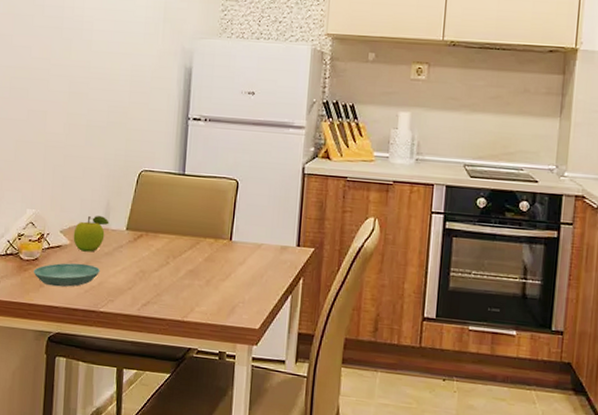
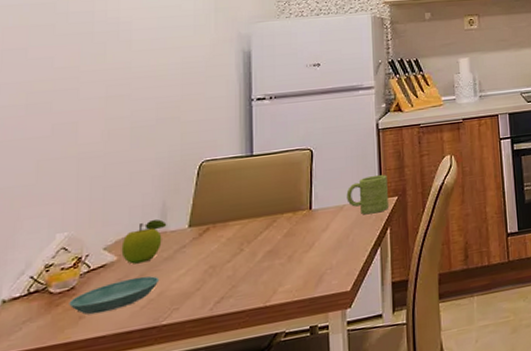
mug: none [265,220,307,261] -> present [346,175,388,215]

